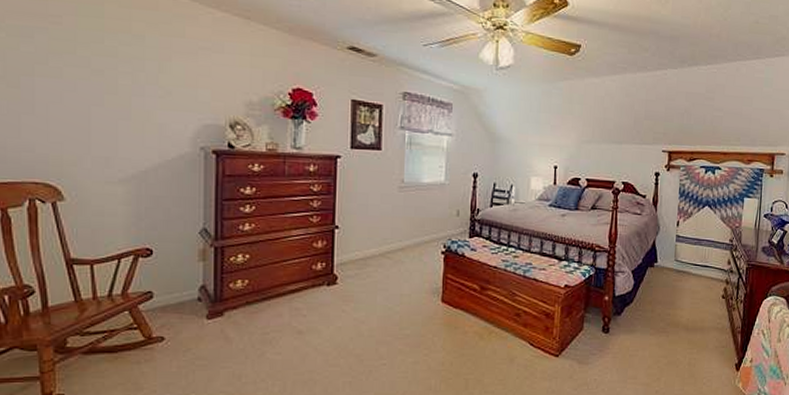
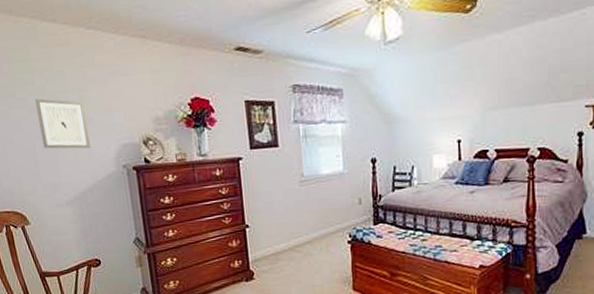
wall art: none [101,60,164,123] -> present [35,98,91,149]

